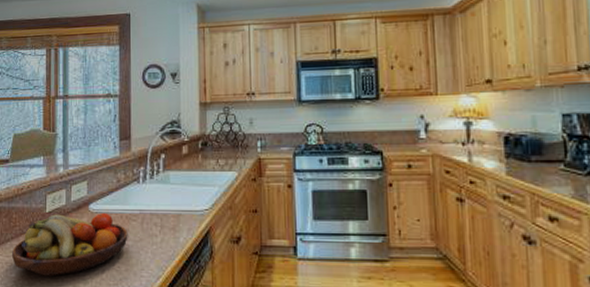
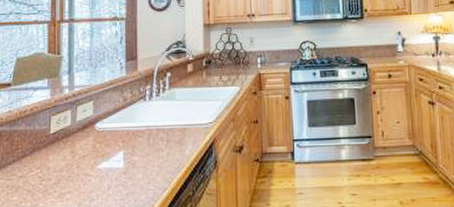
fruit bowl: present [11,213,128,277] -> none [13,131,135,197]

